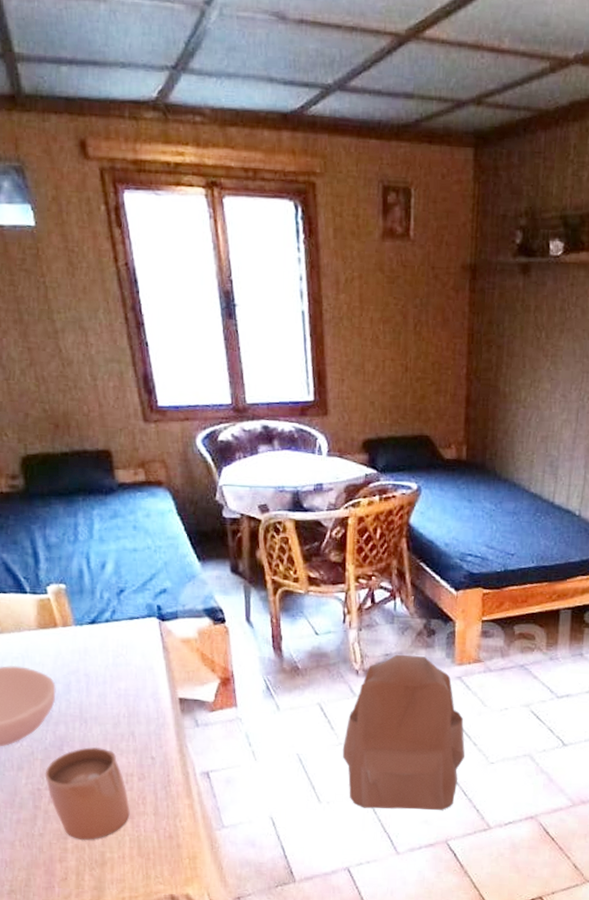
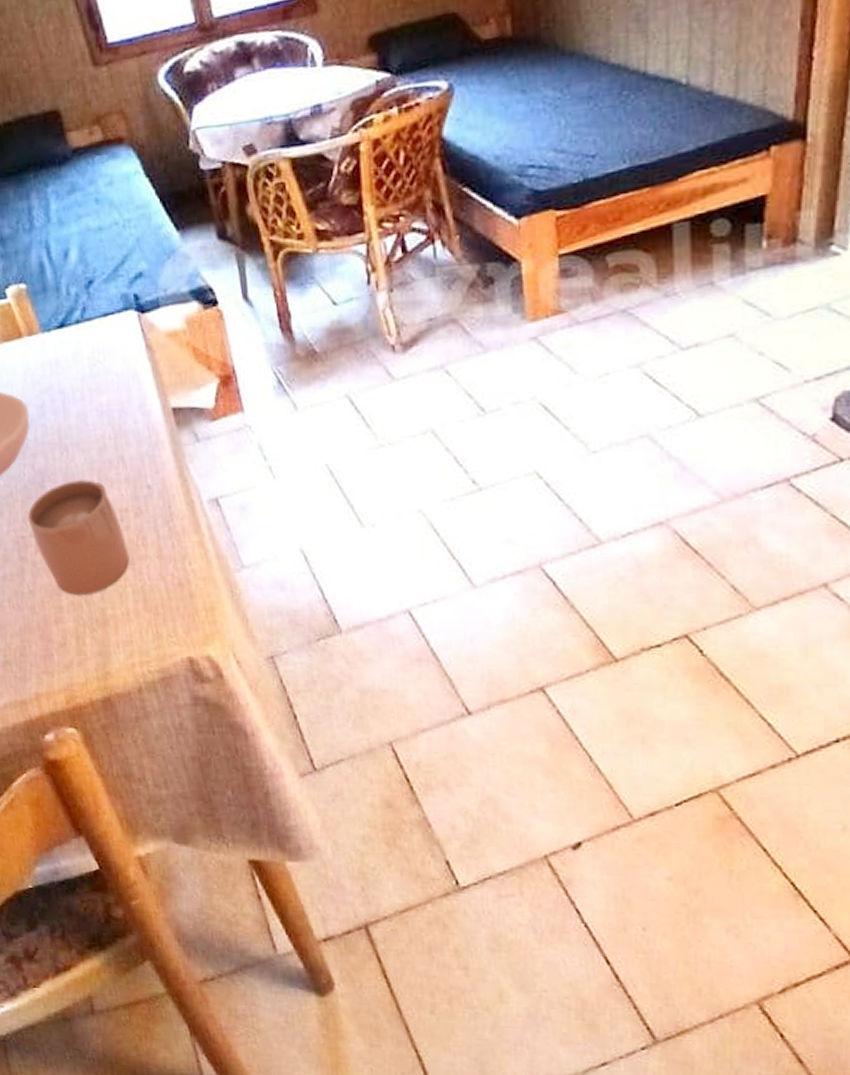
backpack: present [342,654,466,810] -> none [384,315,555,529]

